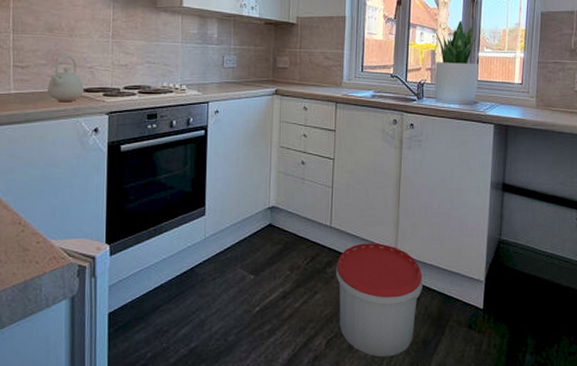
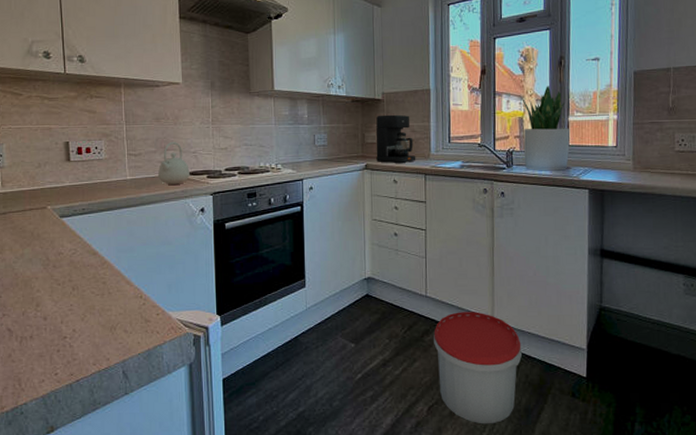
coffee maker: none [287,39,328,91] -> present [376,114,416,164]

